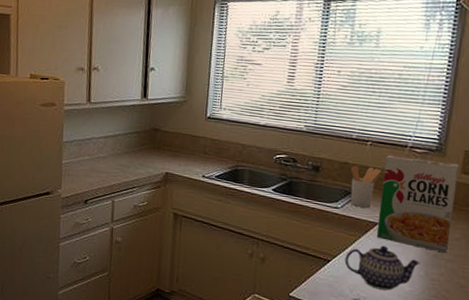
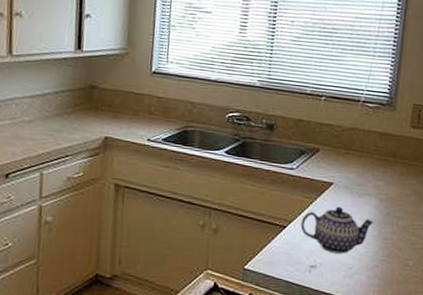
utensil holder: present [350,165,382,208] -> none [305,122,336,167]
cereal box: present [376,155,459,254] -> none [331,110,408,211]

